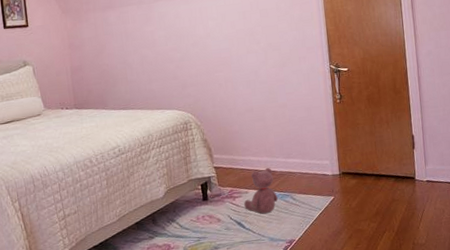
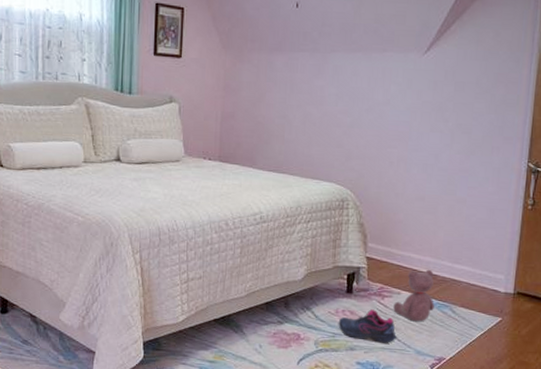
athletic shoe: none [200,210,252,239] -> present [338,309,397,343]

